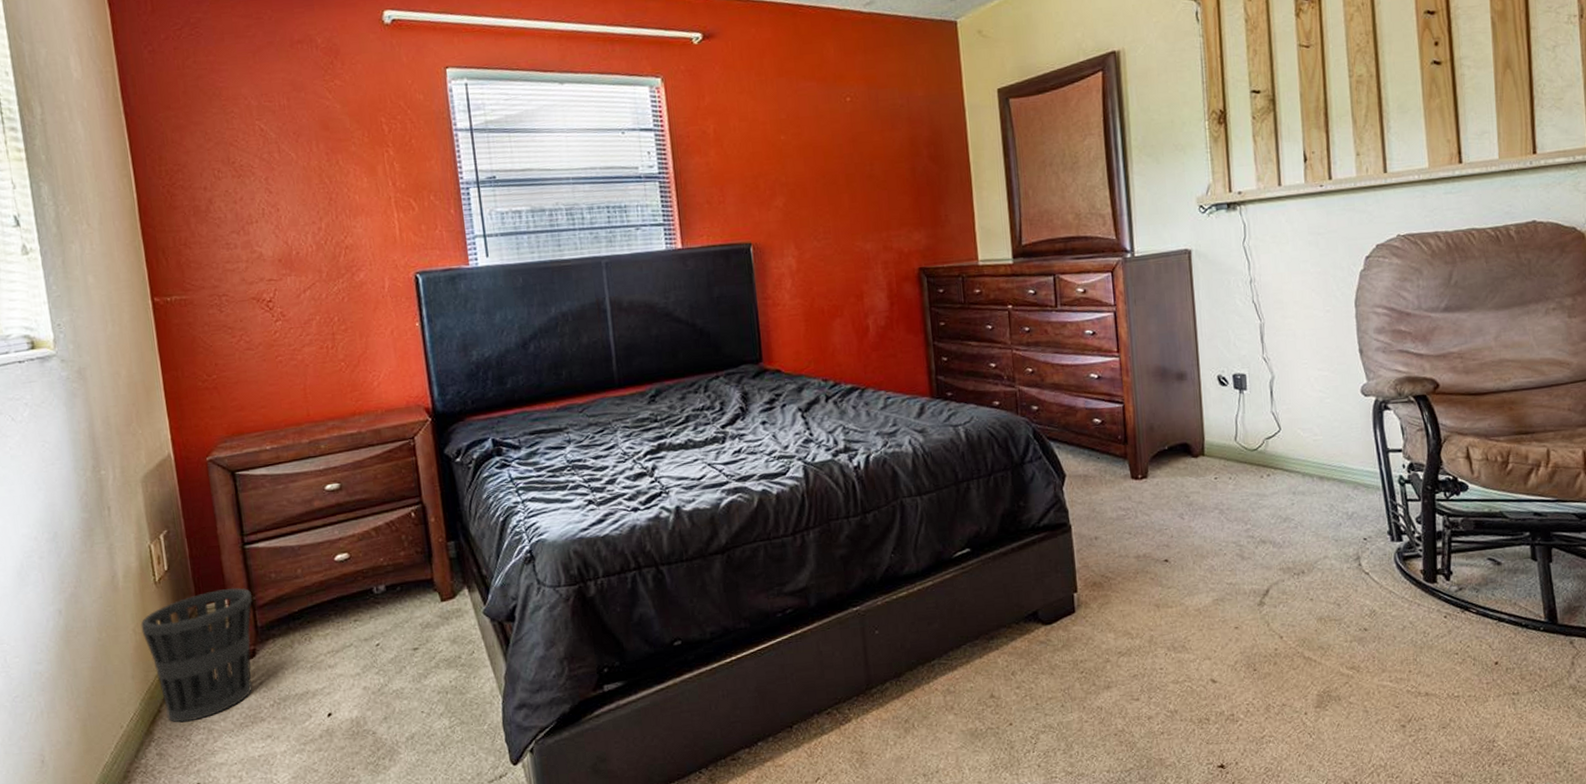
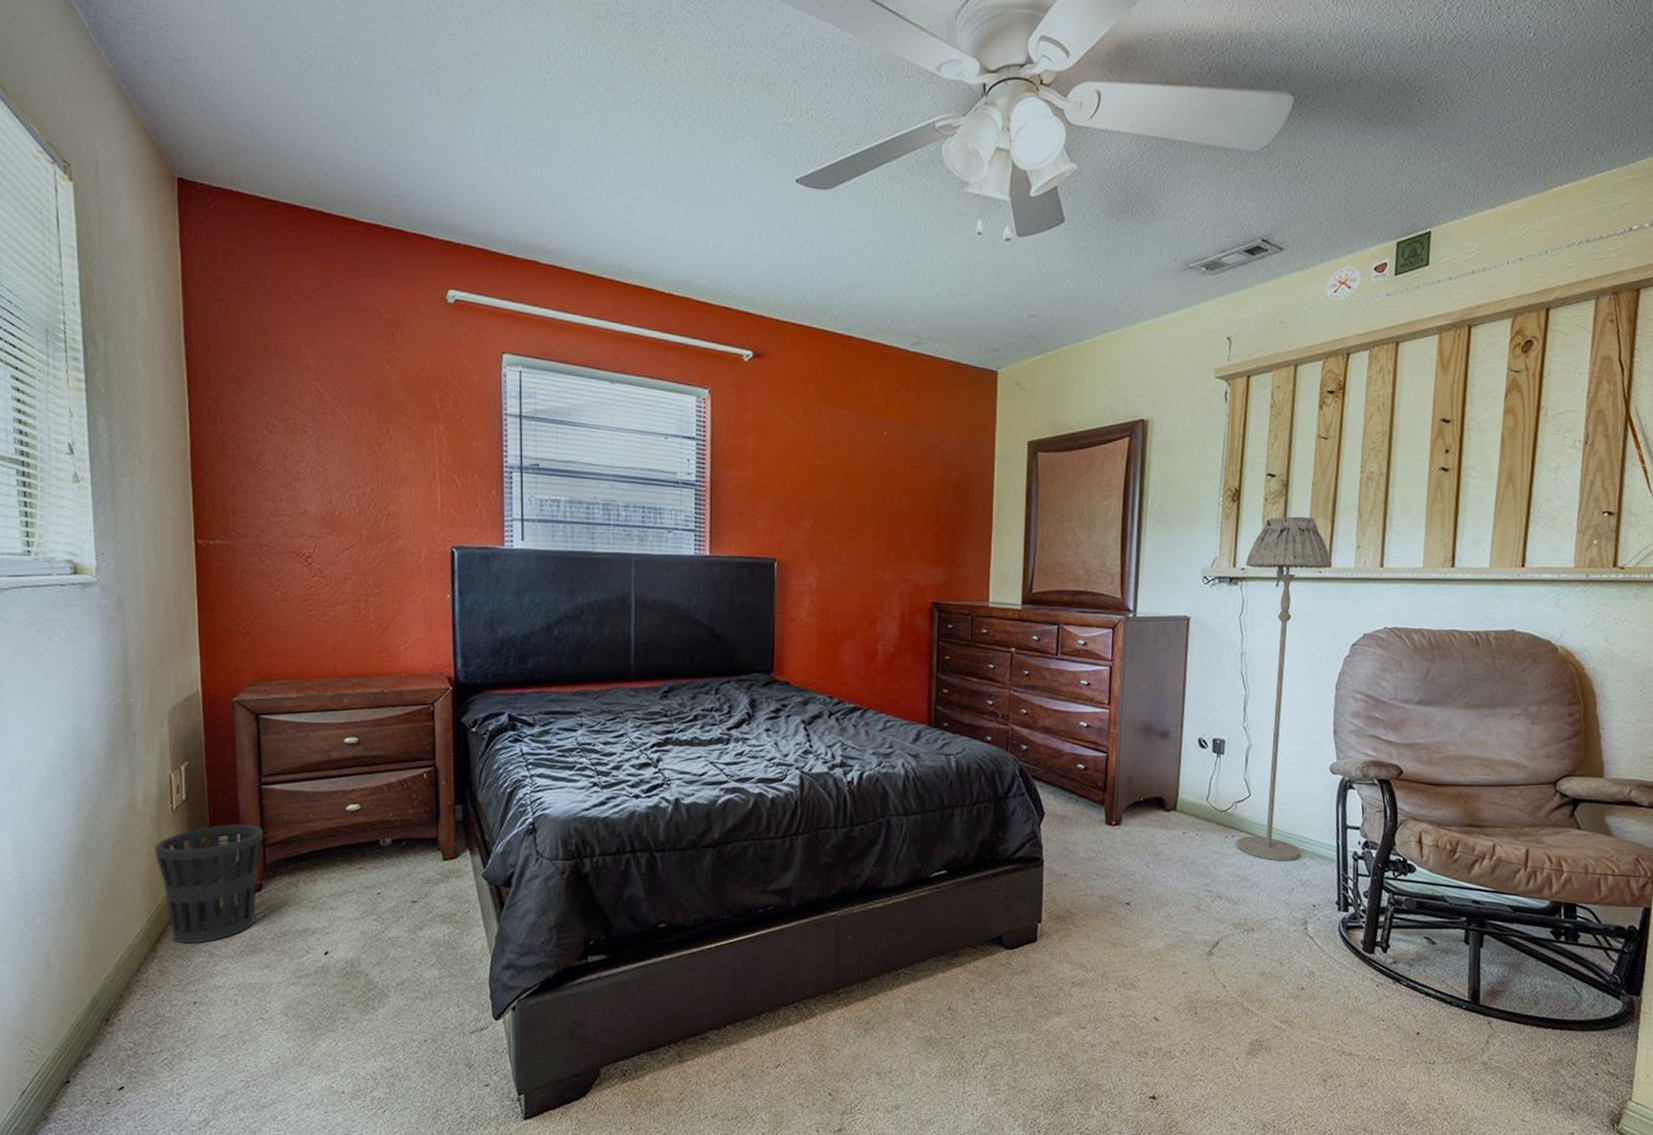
floor lamp: none [1241,130,1343,496] -> present [1237,516,1333,861]

